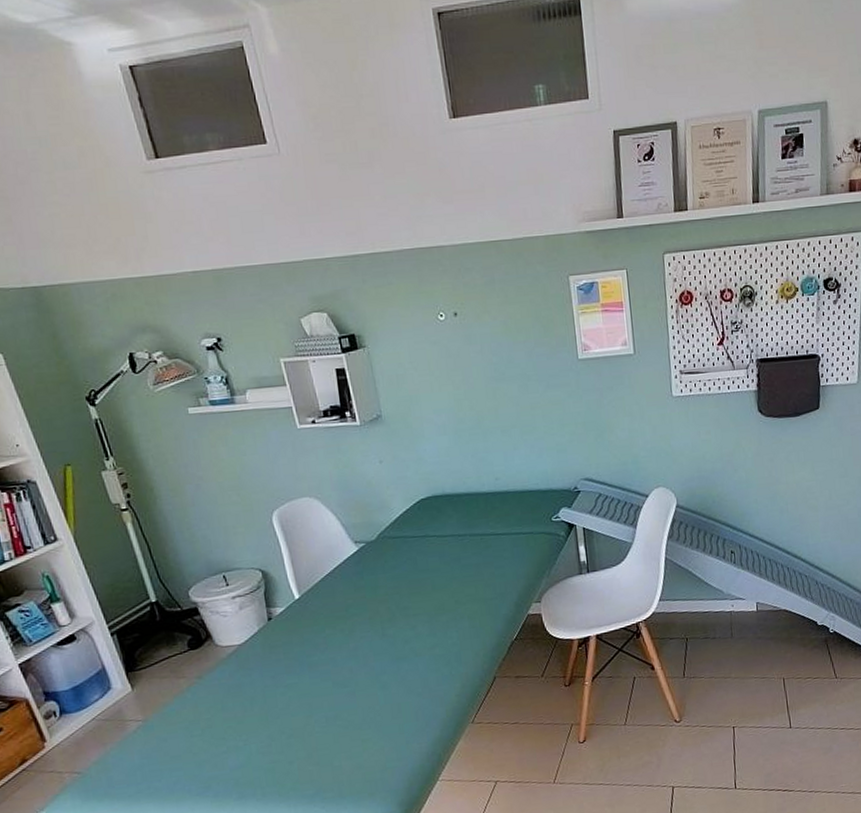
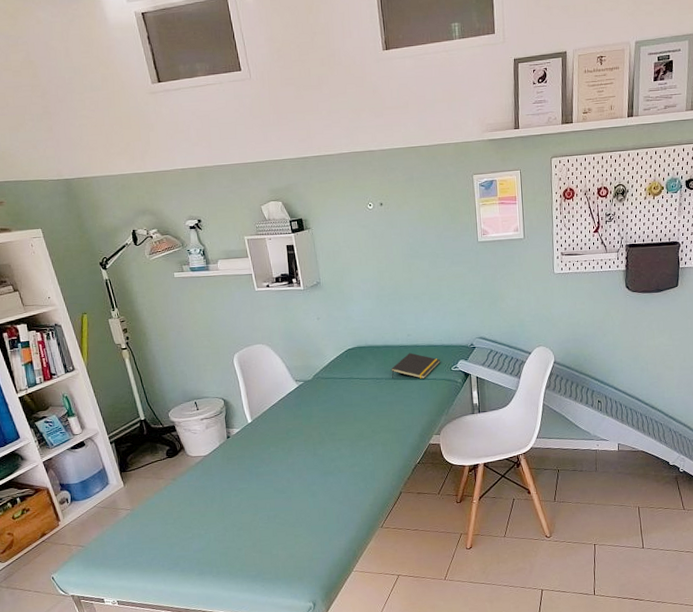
notepad: none [476,501,538,534] -> present [391,353,440,380]

